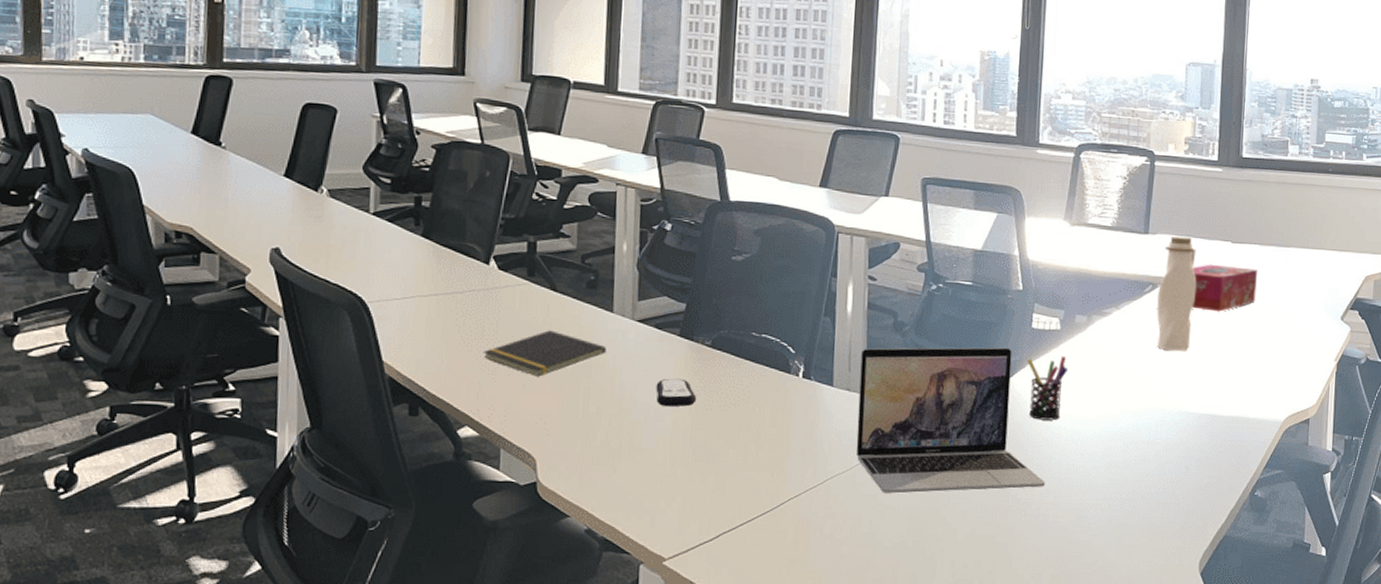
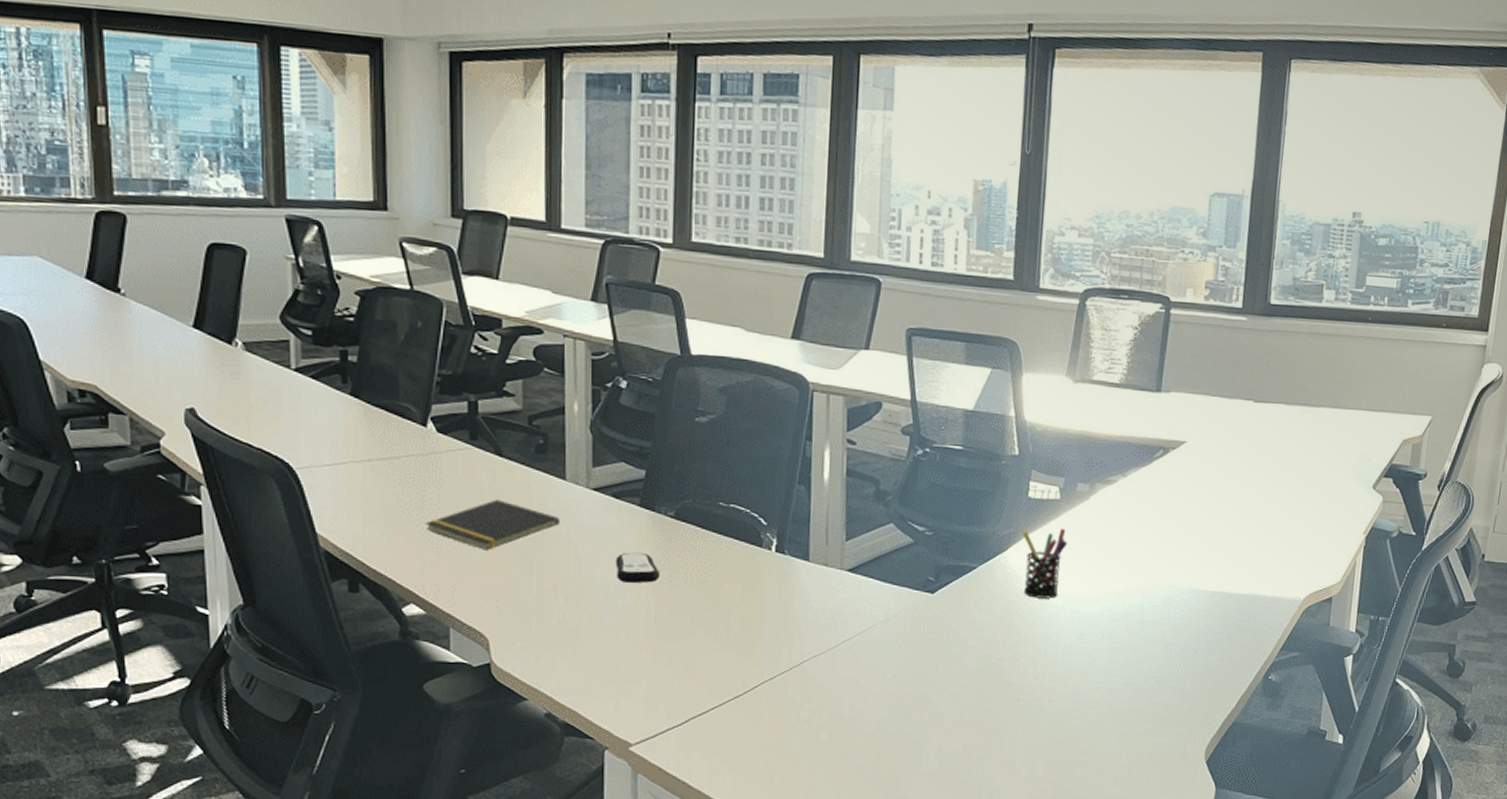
laptop: present [855,347,1045,494] -> none [834,518,1040,677]
water bottle: present [1157,235,1197,352] -> none [1167,394,1214,524]
tissue box: present [1191,264,1257,312] -> none [1206,426,1282,479]

